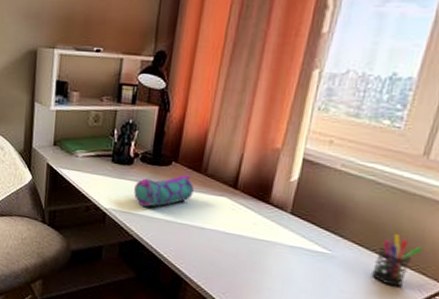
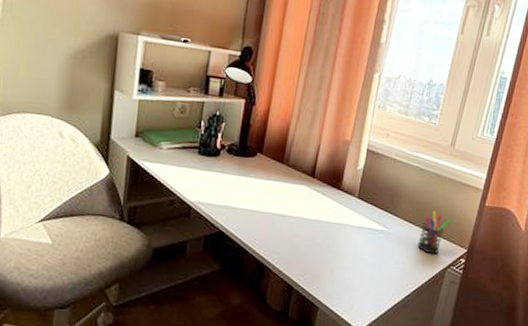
pencil case: present [134,175,194,207] -> none [220,165,277,198]

